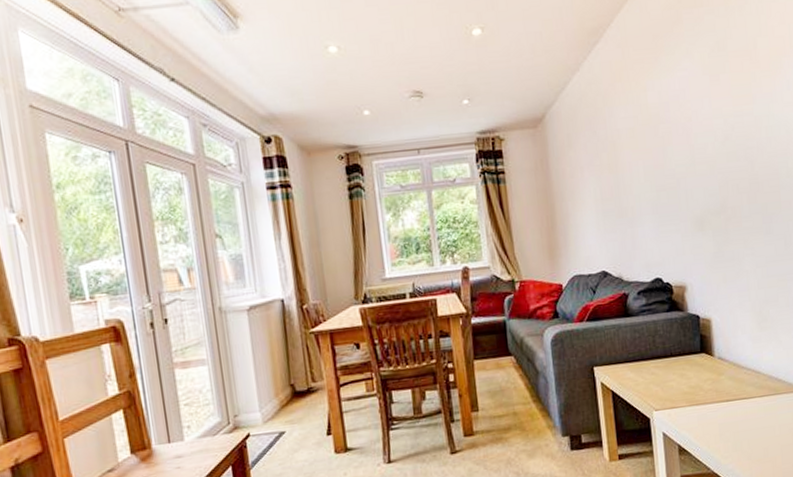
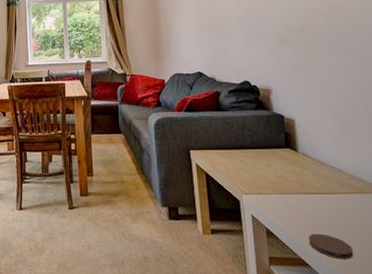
coaster: none [722,443,767,468] -> present [308,234,353,259]

